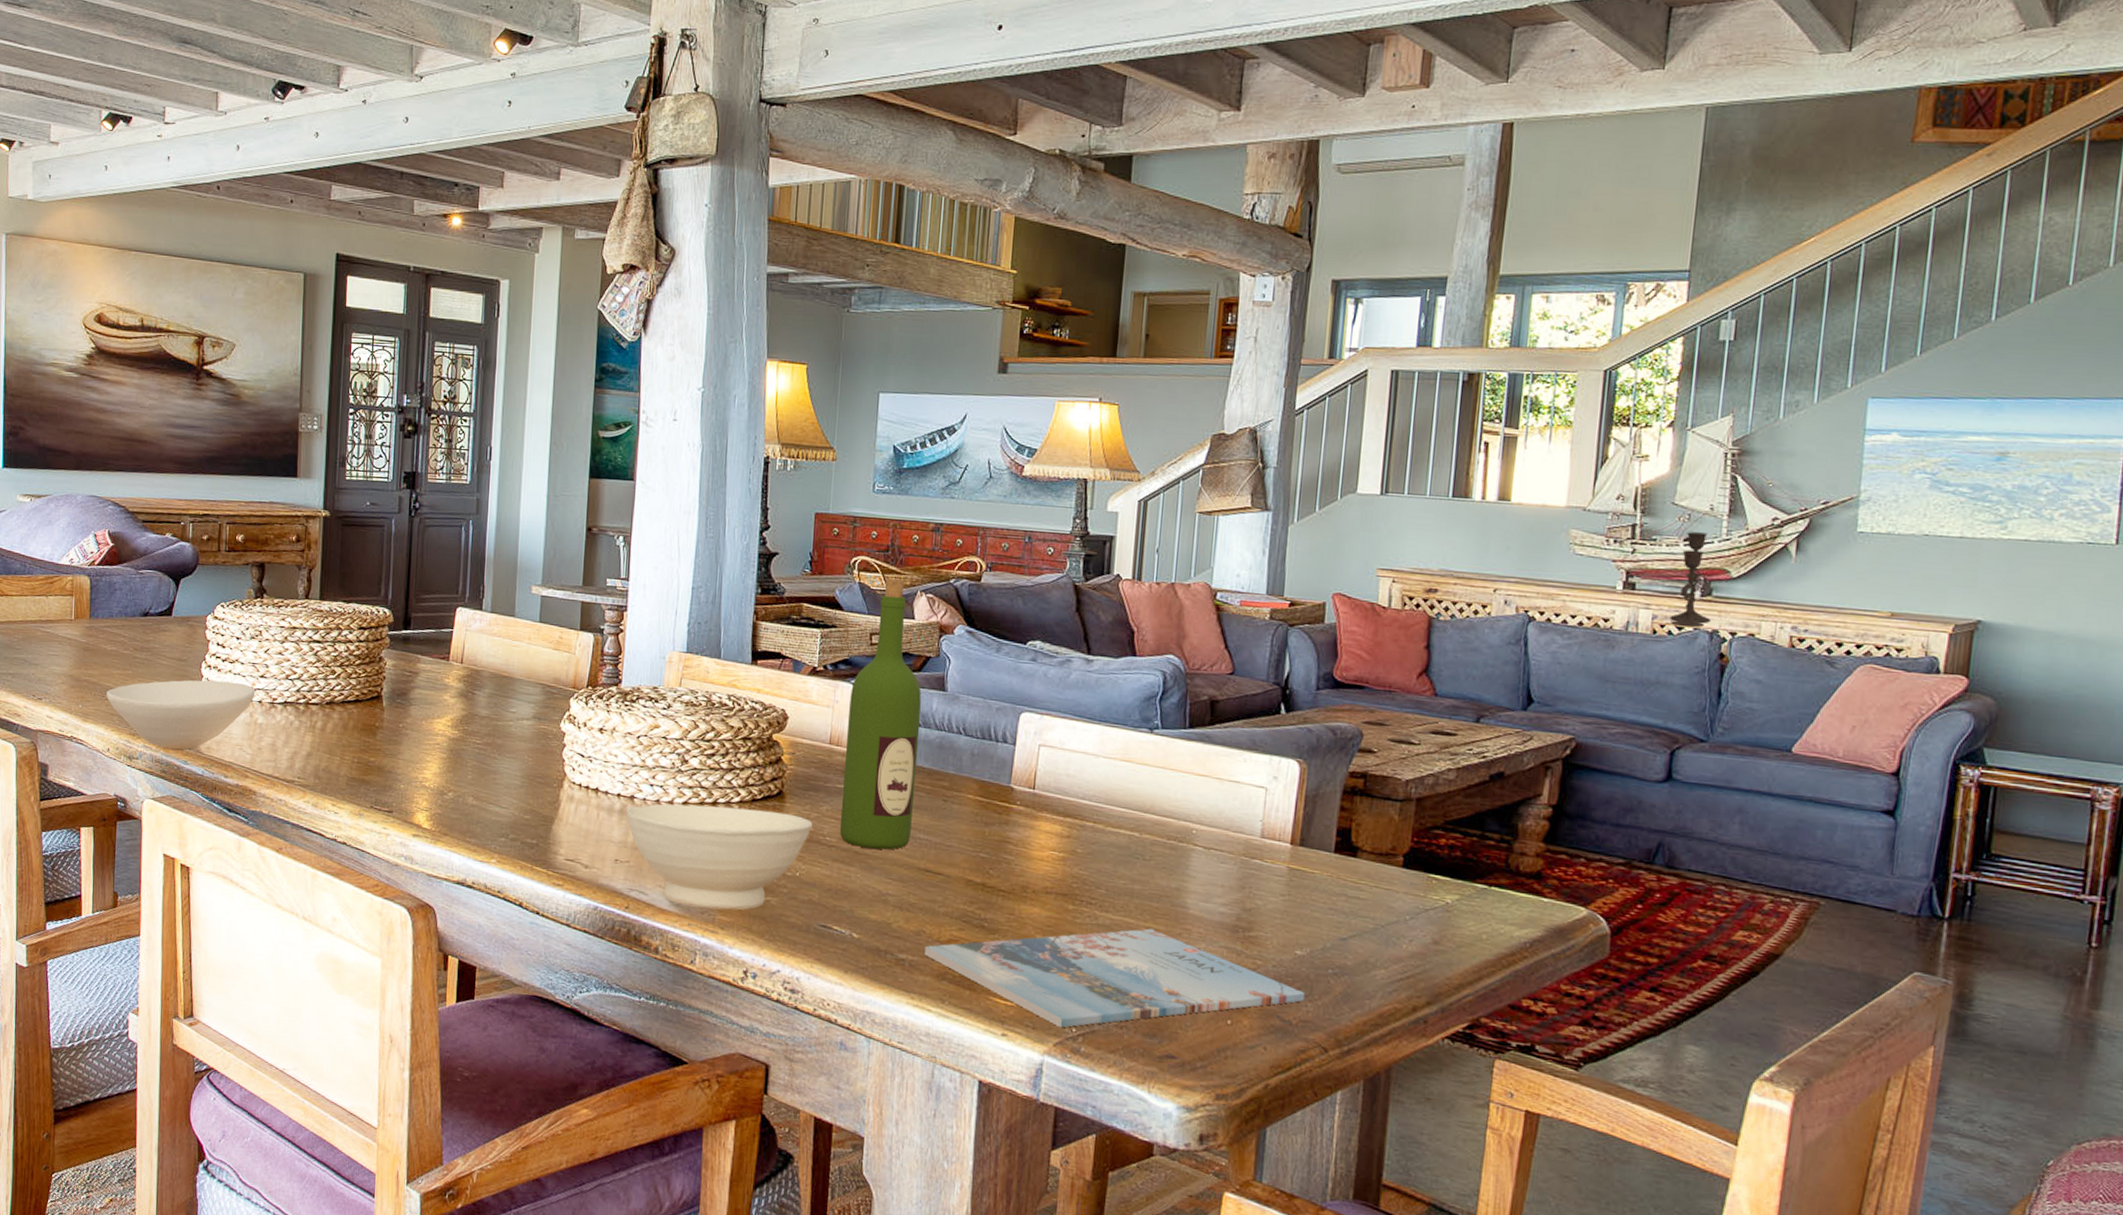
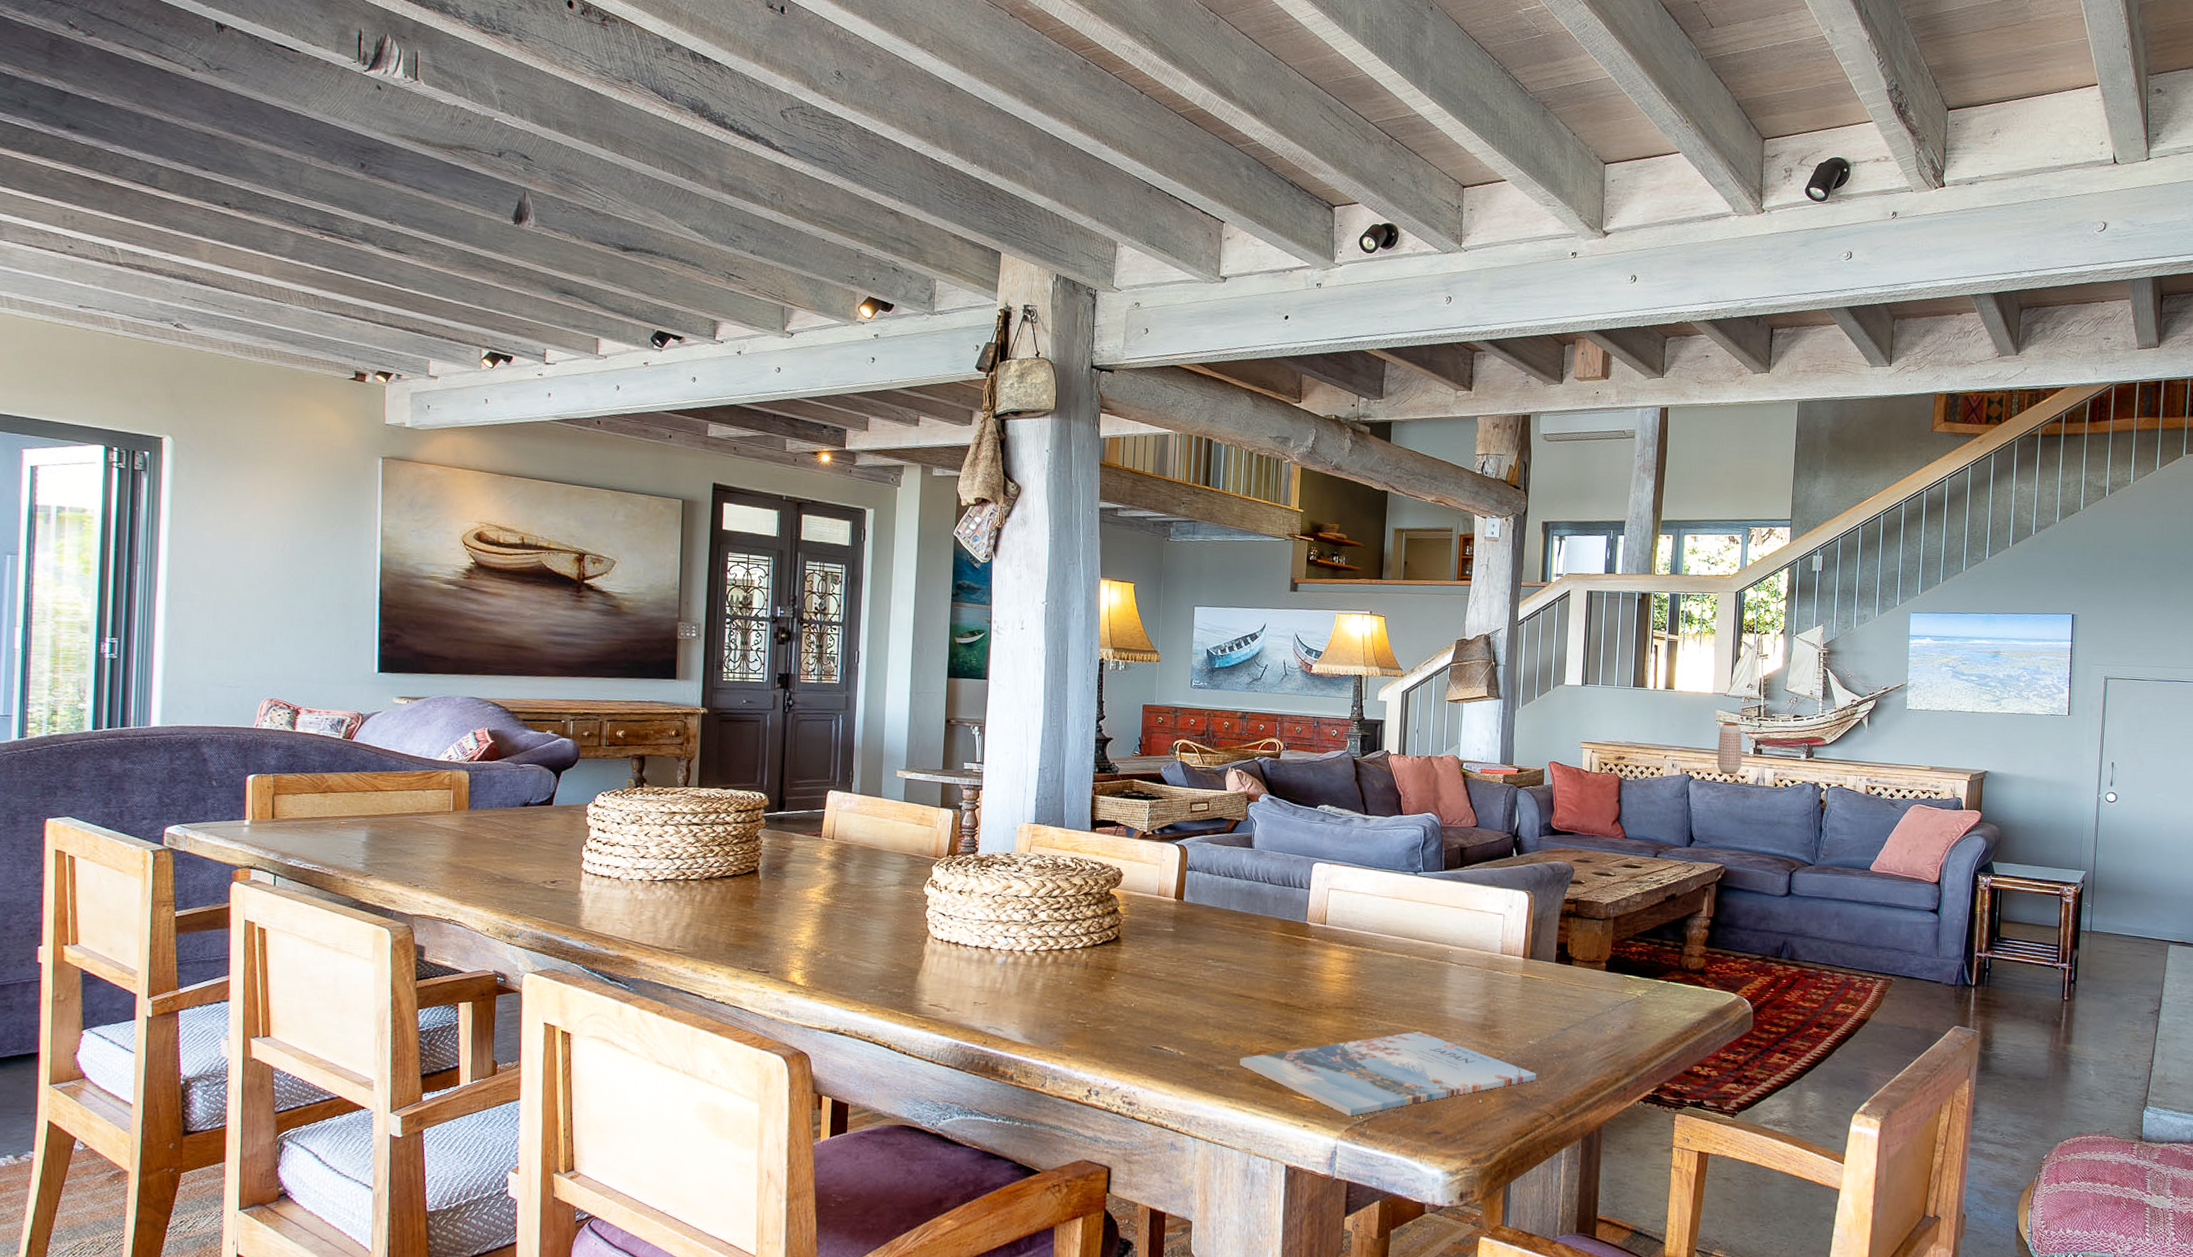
bowl: present [106,679,255,751] -> none [485,862,636,928]
bowl: present [626,803,813,910] -> none [983,951,1145,1040]
wine bottle: present [839,578,922,850] -> none [1167,757,1234,980]
vase: none [1568,546,1607,616] -> present [1717,722,1743,774]
candlestick: present [1669,532,1712,628] -> none [1786,711,1814,782]

